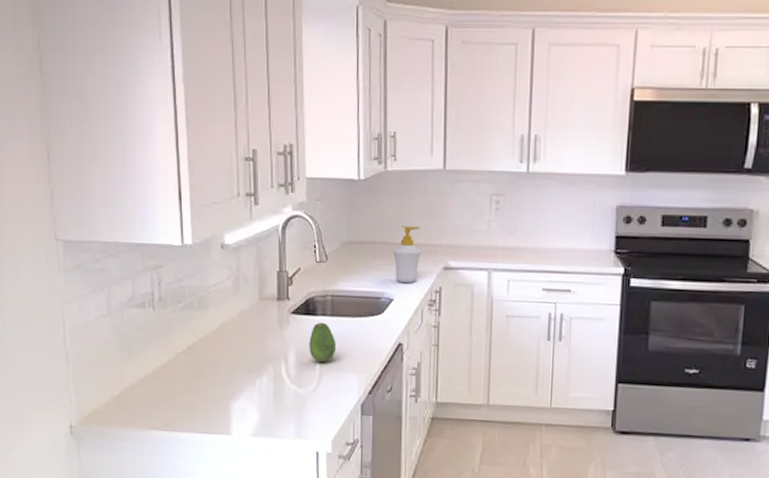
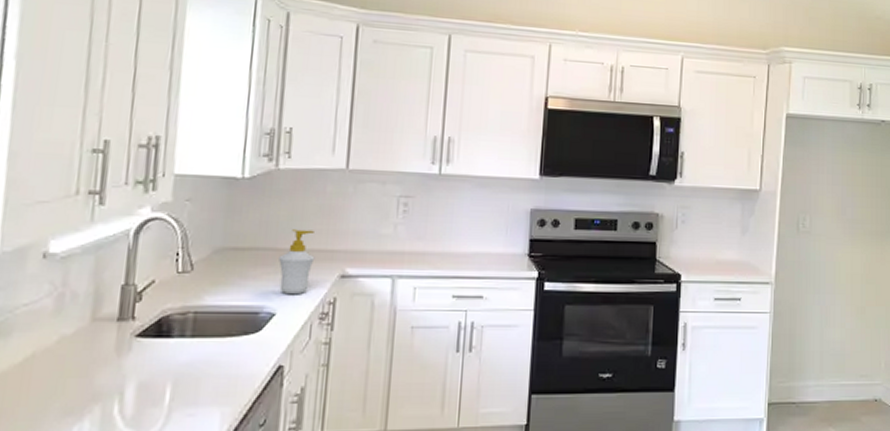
fruit: present [309,322,337,363] -> none [156,345,196,397]

